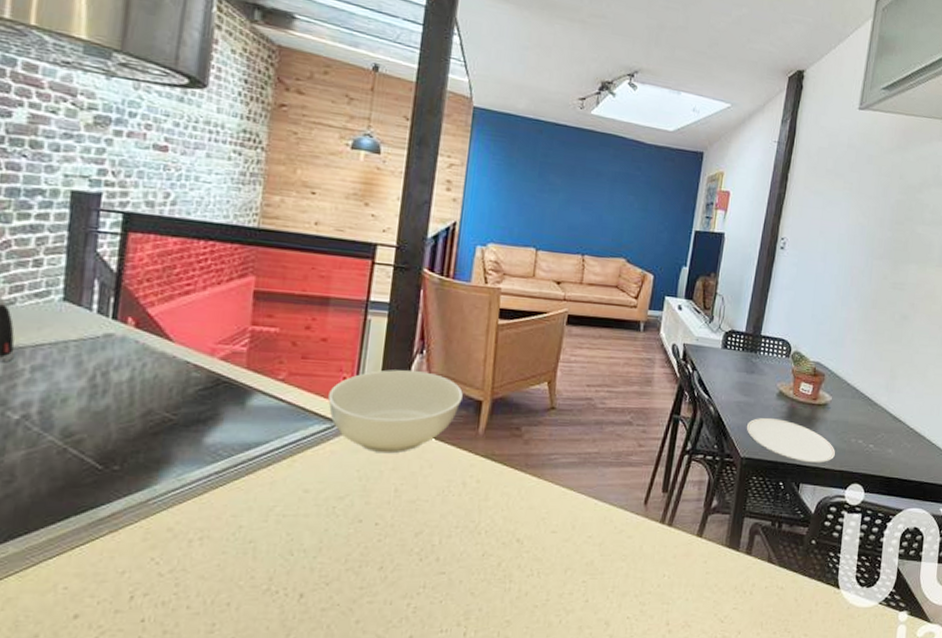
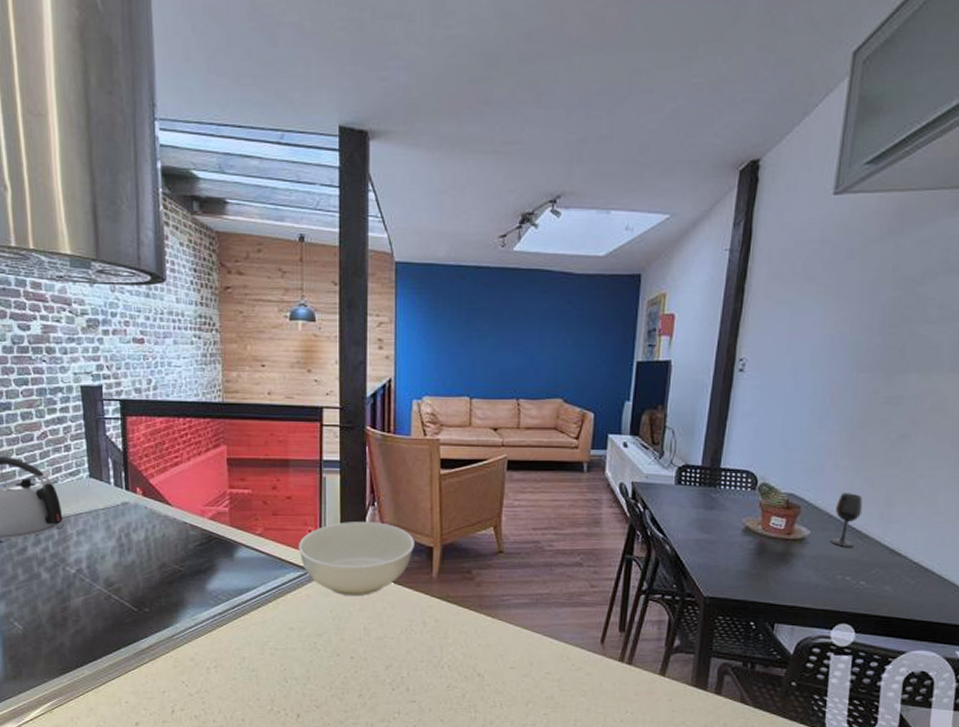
plate: present [746,417,835,463] -> none [708,555,817,602]
wine glass: none [847,364,874,413] -> present [830,493,863,547]

